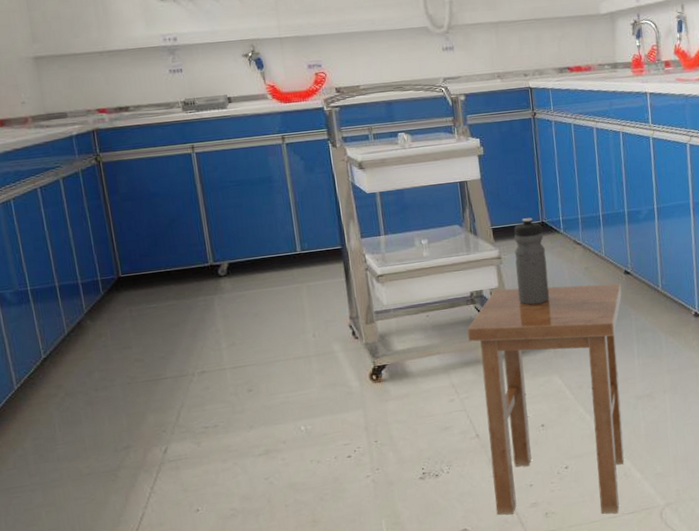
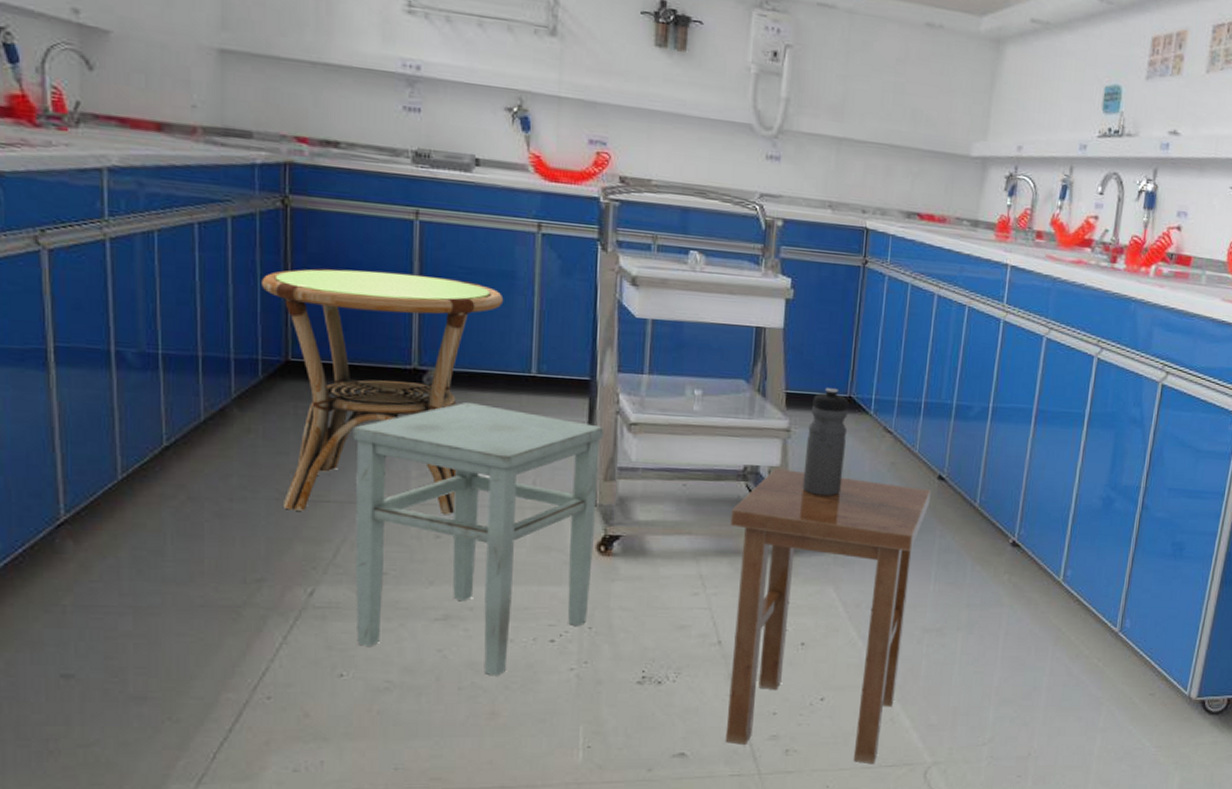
side table: none [91,191,267,390] -> present [262,268,504,515]
stool: none [174,282,373,492] -> present [352,402,604,676]

